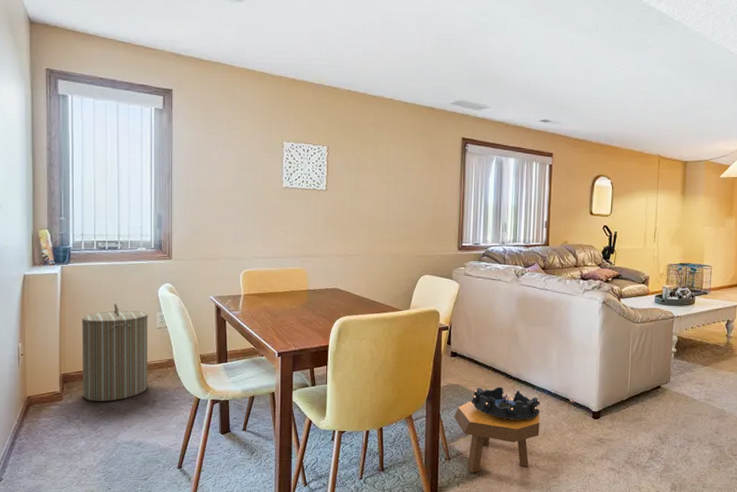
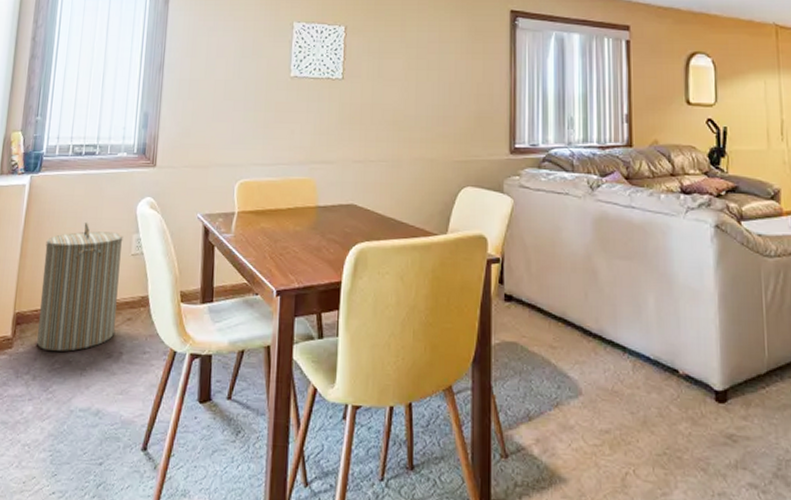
footstool: present [453,397,540,473] -> none [510,364,637,480]
decorative bowl: present [471,386,541,420] -> none [535,347,636,400]

